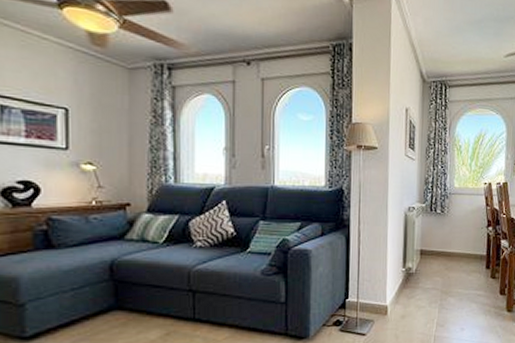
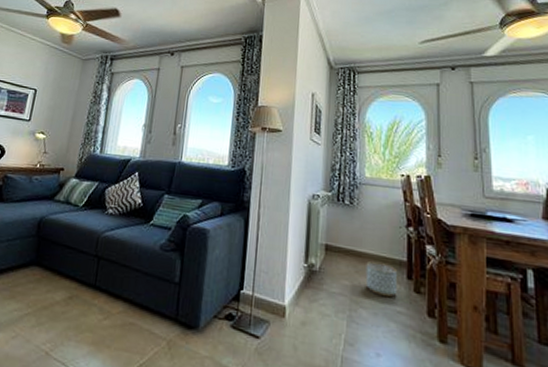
planter: none [453,259,479,285] -> present [365,261,398,298]

